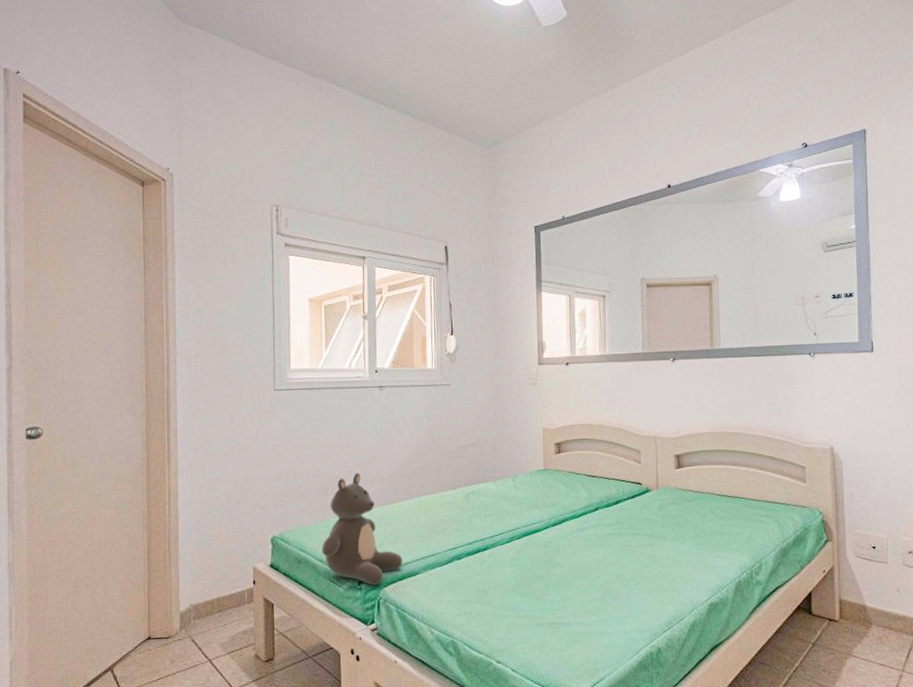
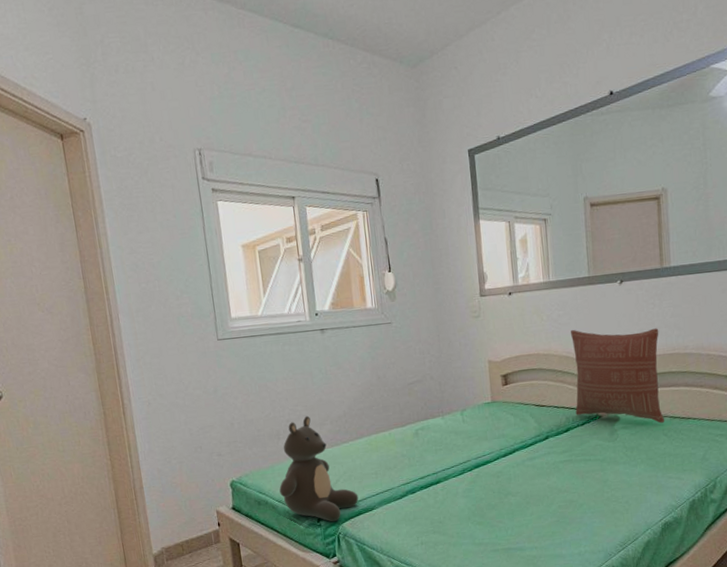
pillow: none [624,402,713,501] -> present [571,328,665,423]

